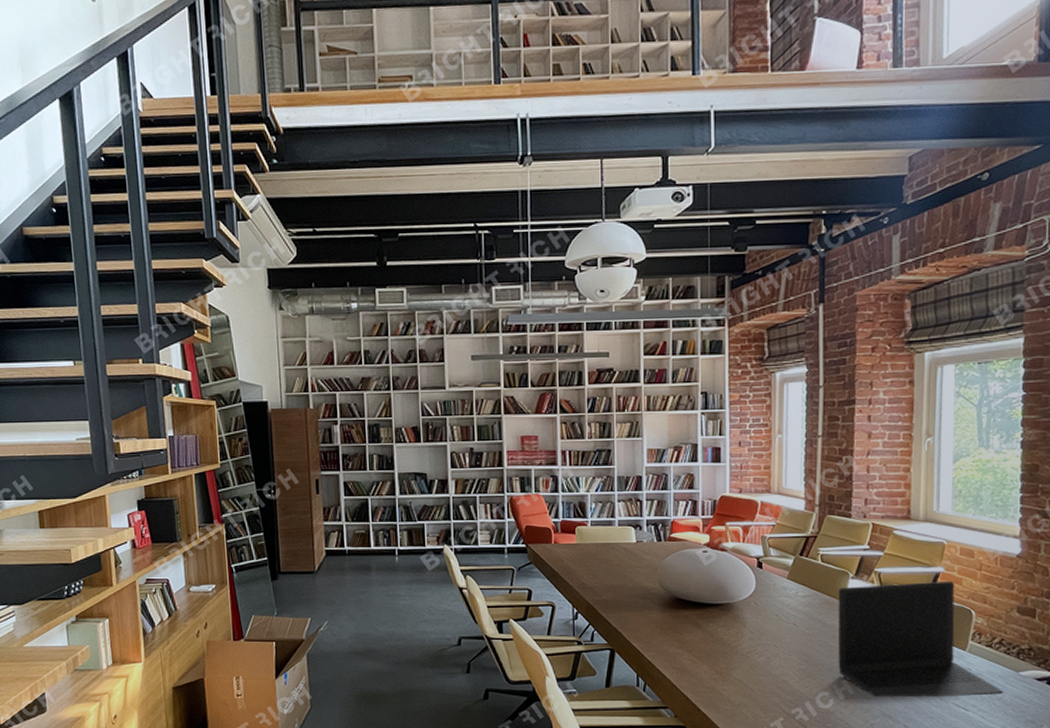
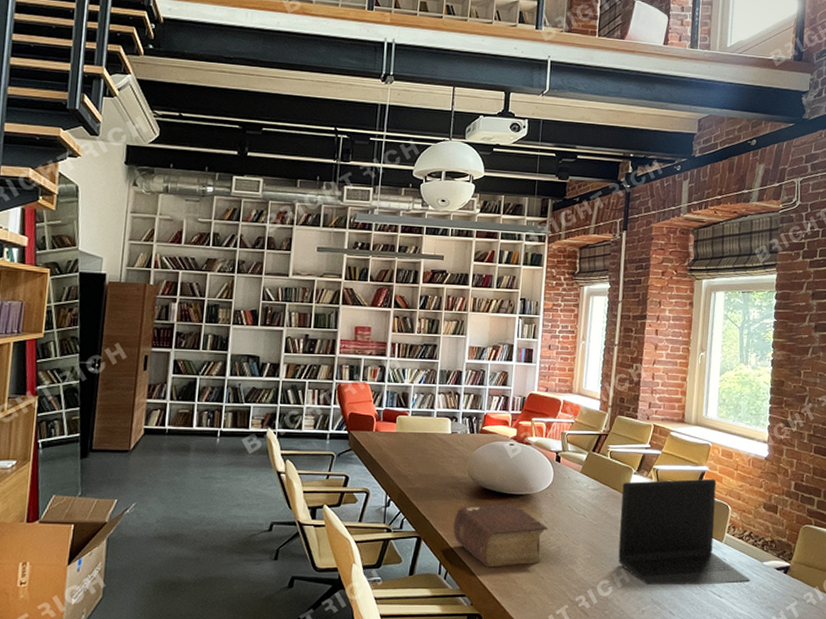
bible: none [647,613,755,680] -> present [452,503,549,568]

